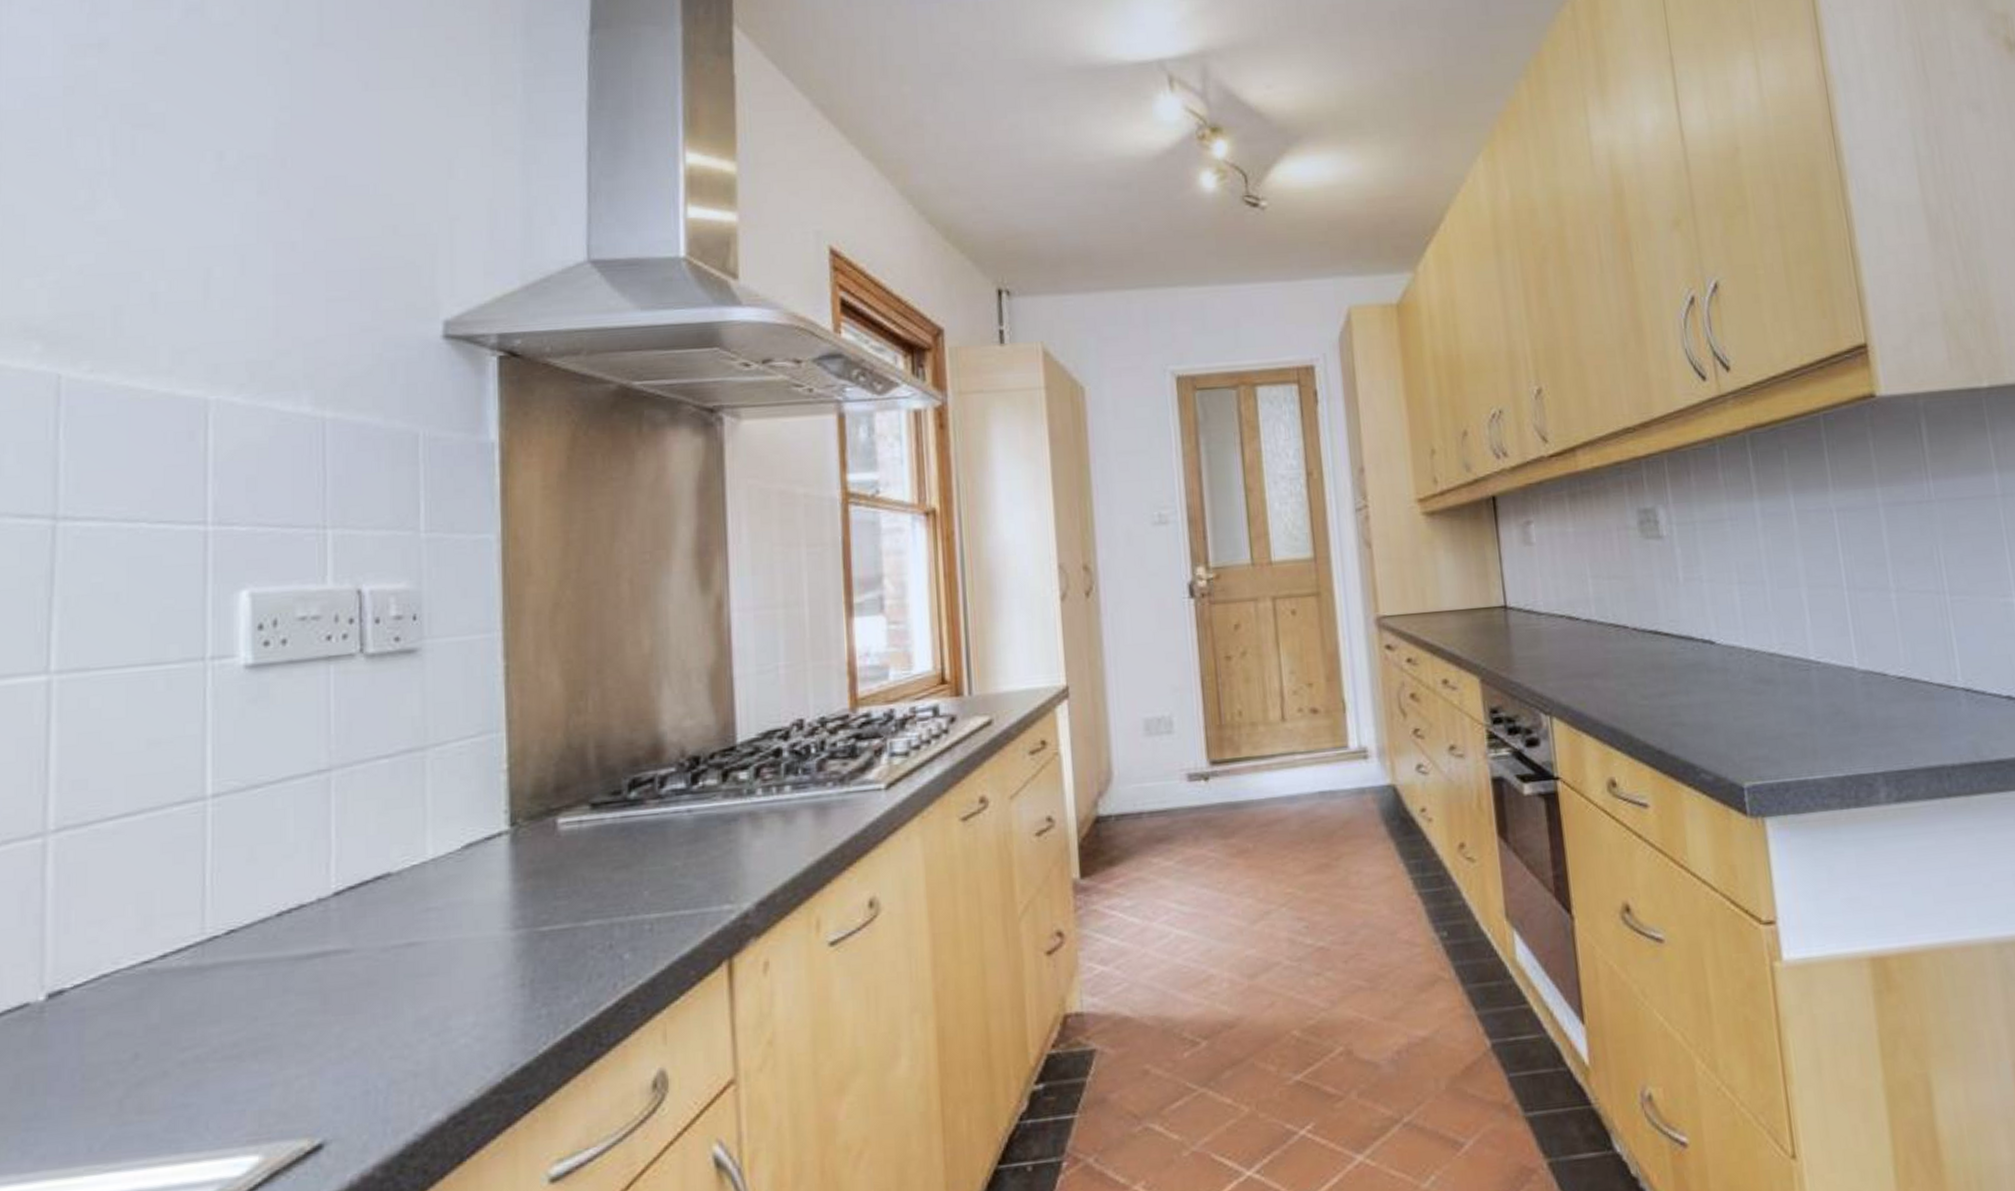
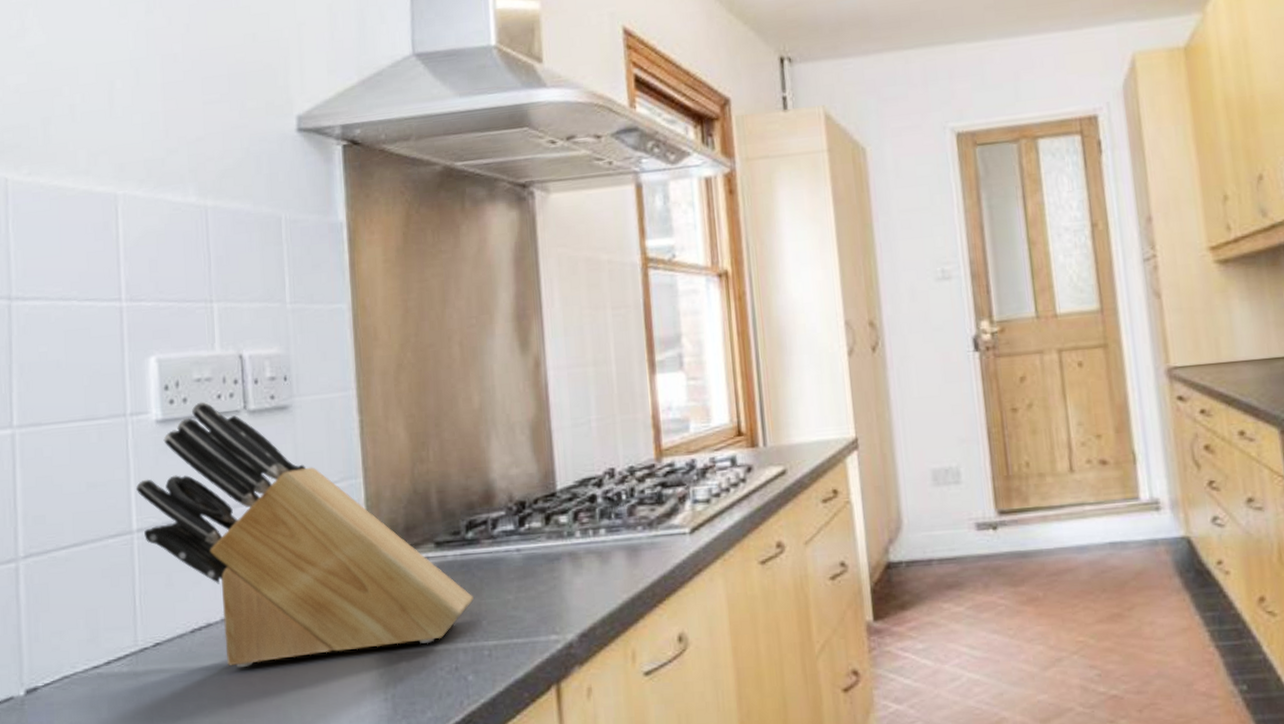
knife block: none [213,643,635,955] -> present [135,401,474,667]

